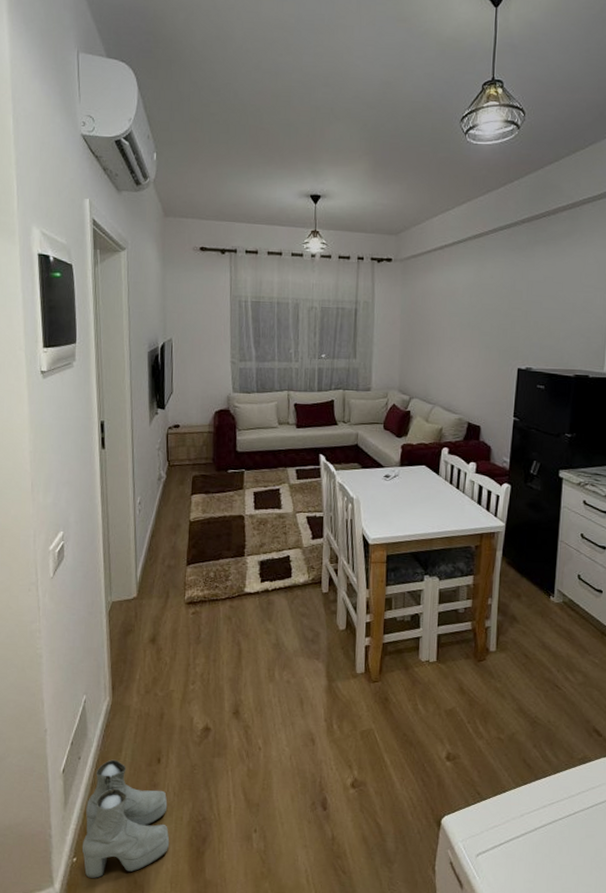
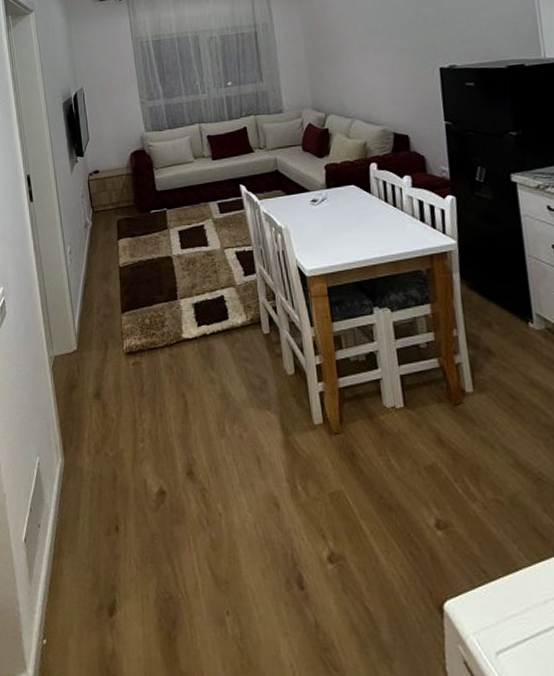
boots: present [81,759,170,878] -> none [50,527,139,665]

